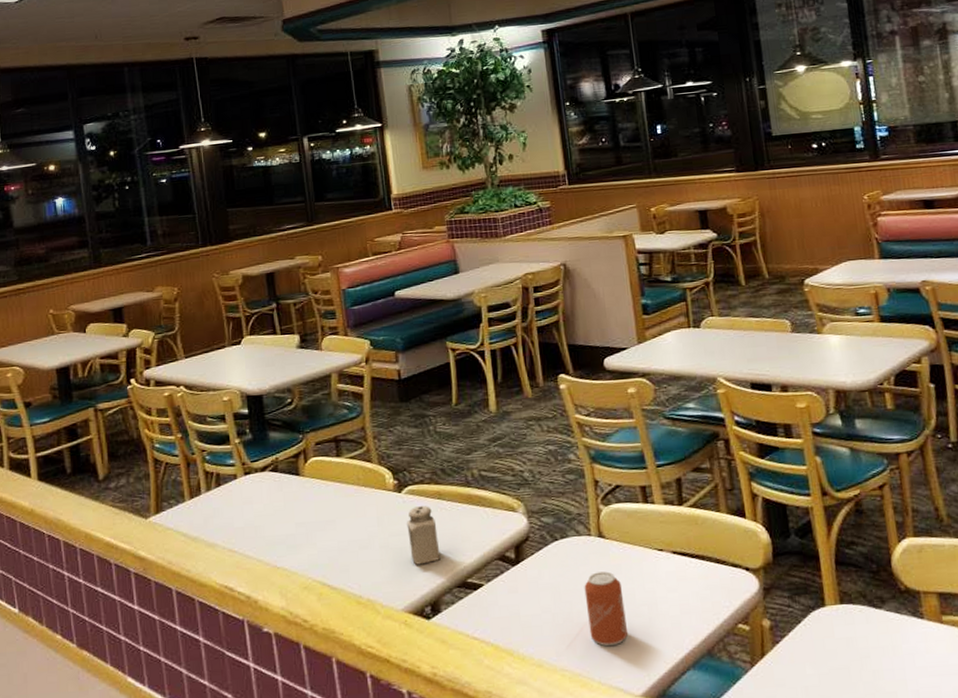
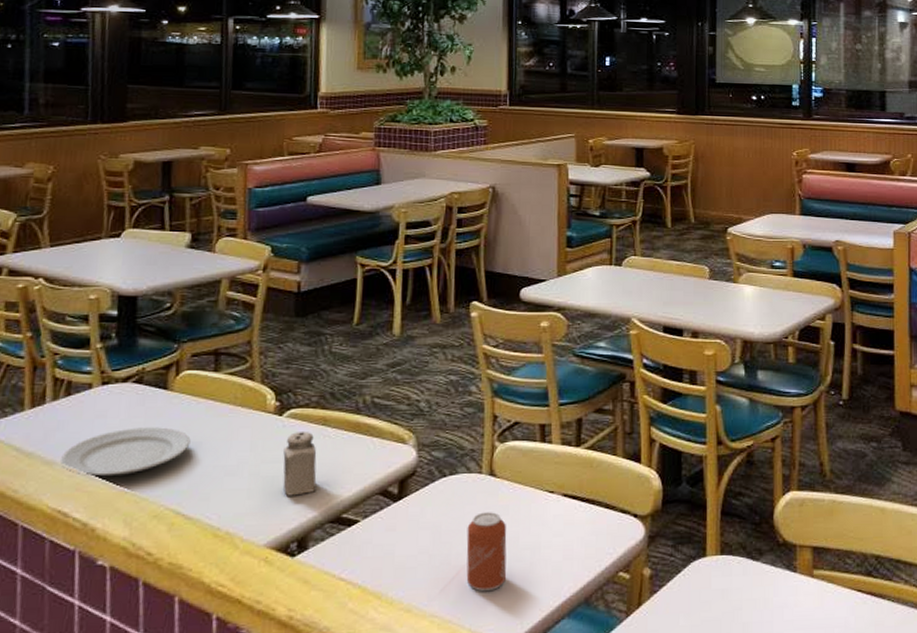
plate: none [221,509,326,555] -> present [61,427,191,477]

